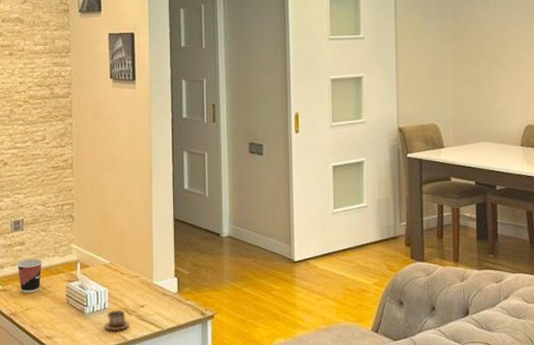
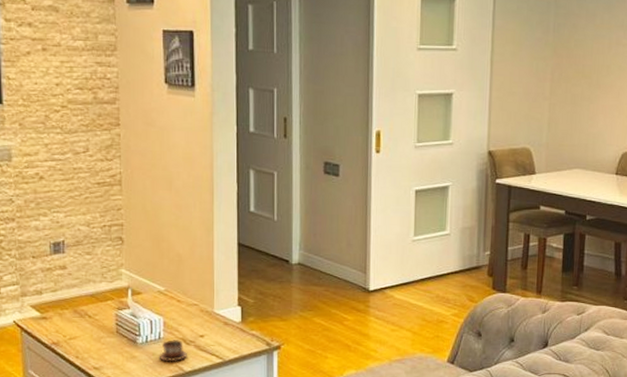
cup: present [17,259,43,293] -> none [58,284,88,322]

